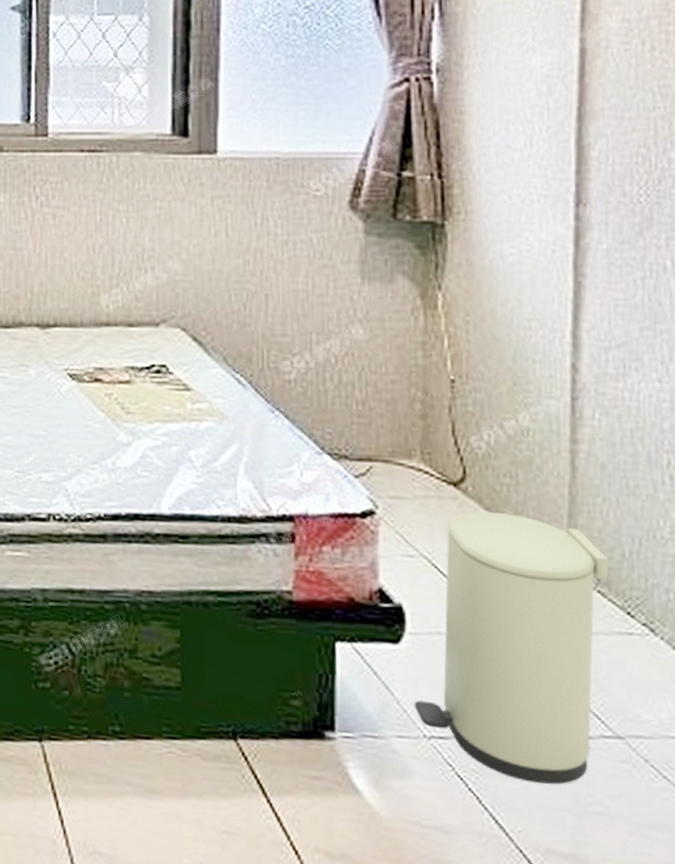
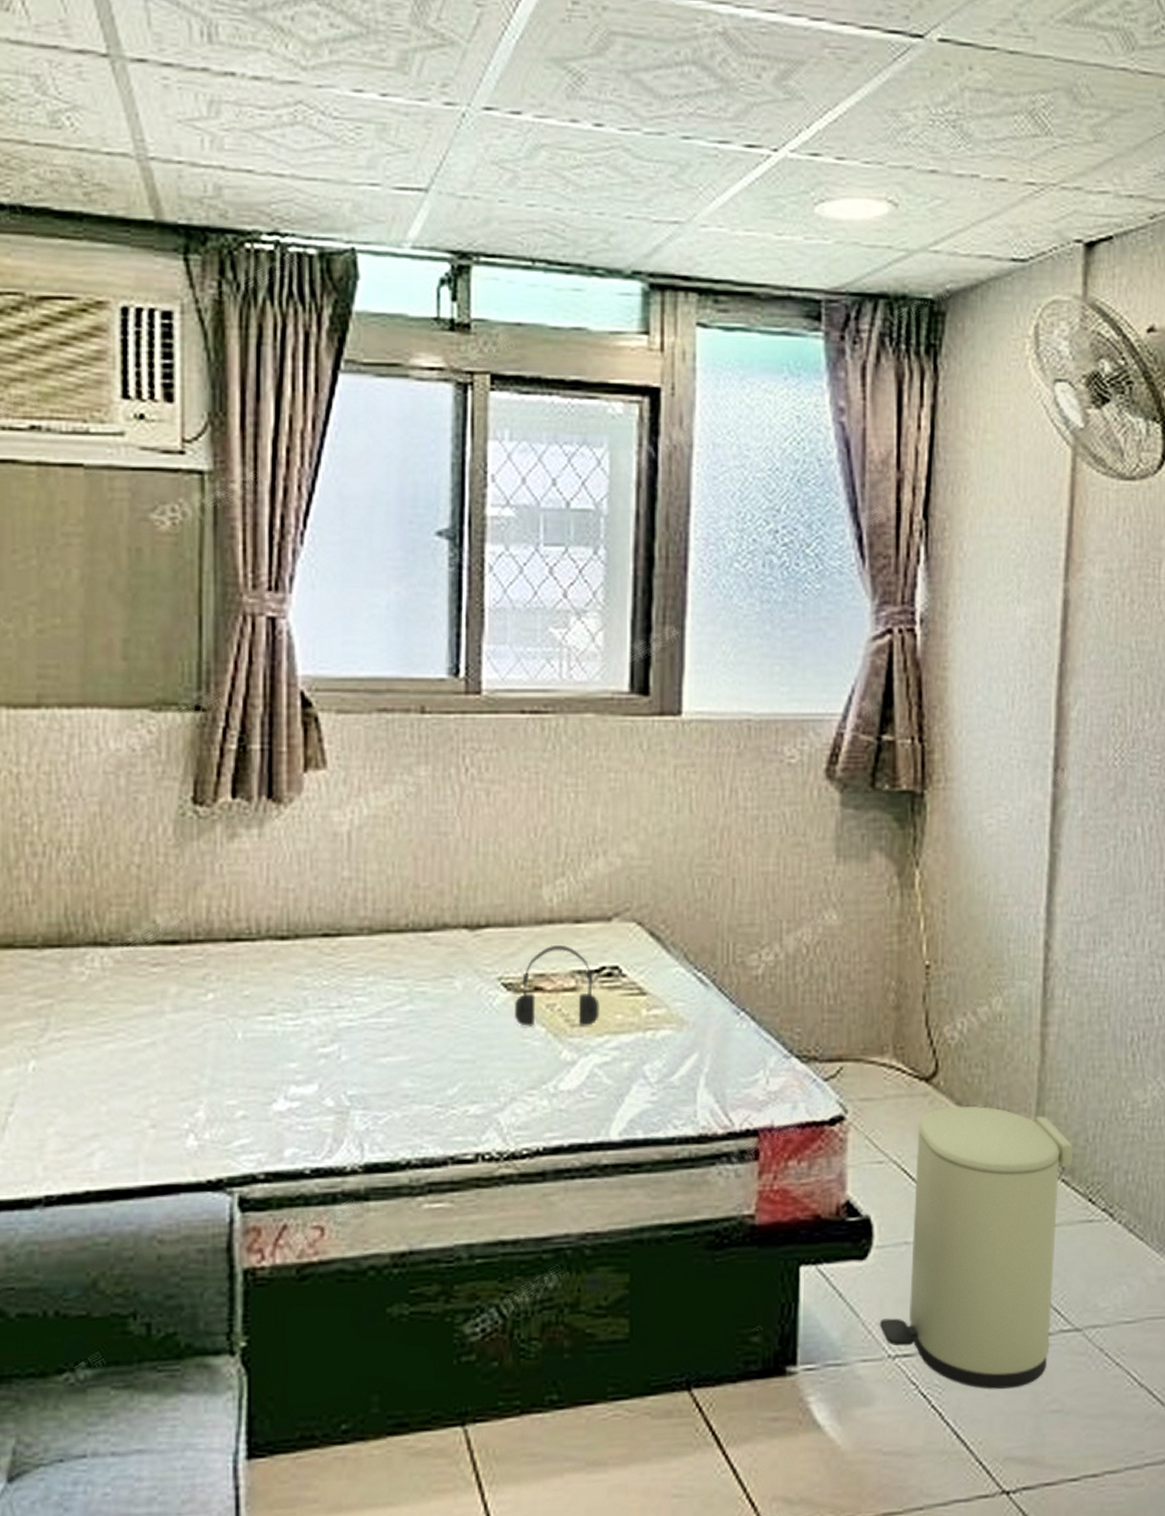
headphones: none [79,345,150,414] -> present [515,945,600,1027]

